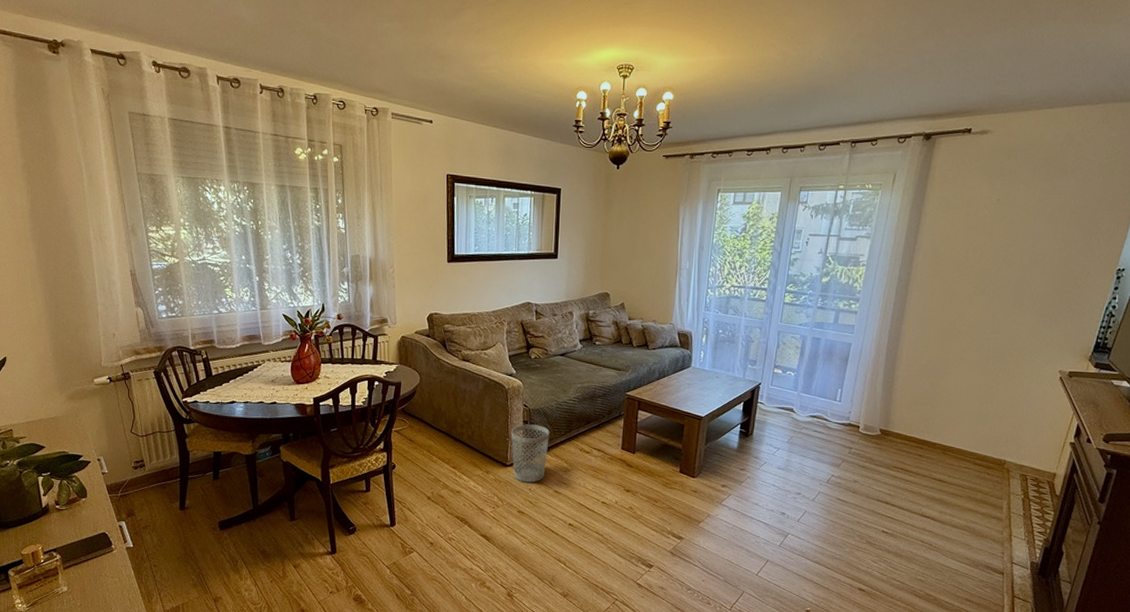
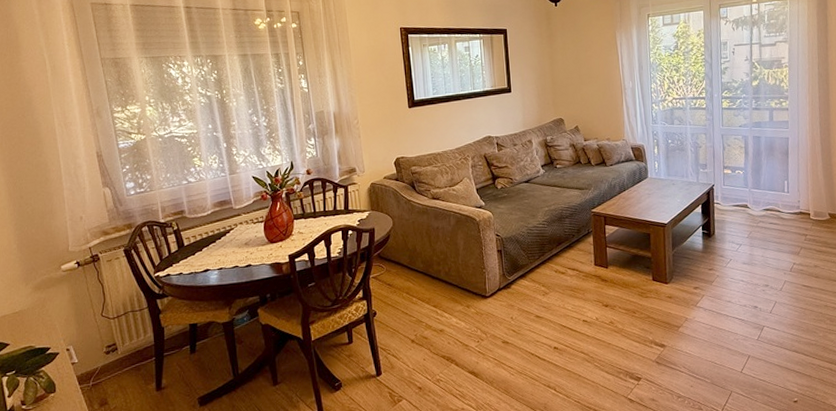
wastebasket: present [510,424,550,483] -> none [486,252,525,312]

